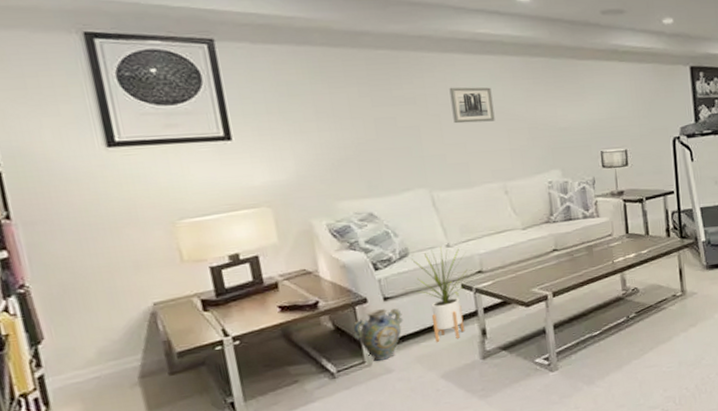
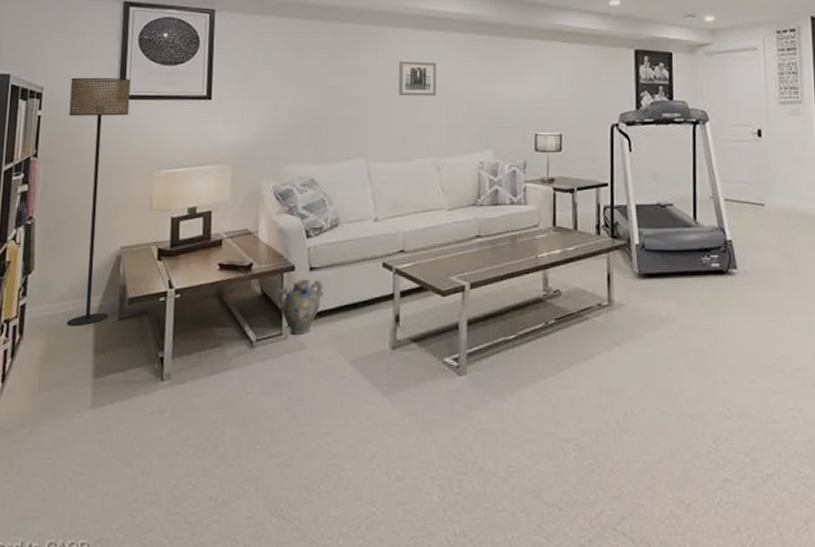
floor lamp: none [33,122,155,389] -> present [66,77,131,326]
house plant: present [411,246,468,342] -> none [340,220,390,323]

